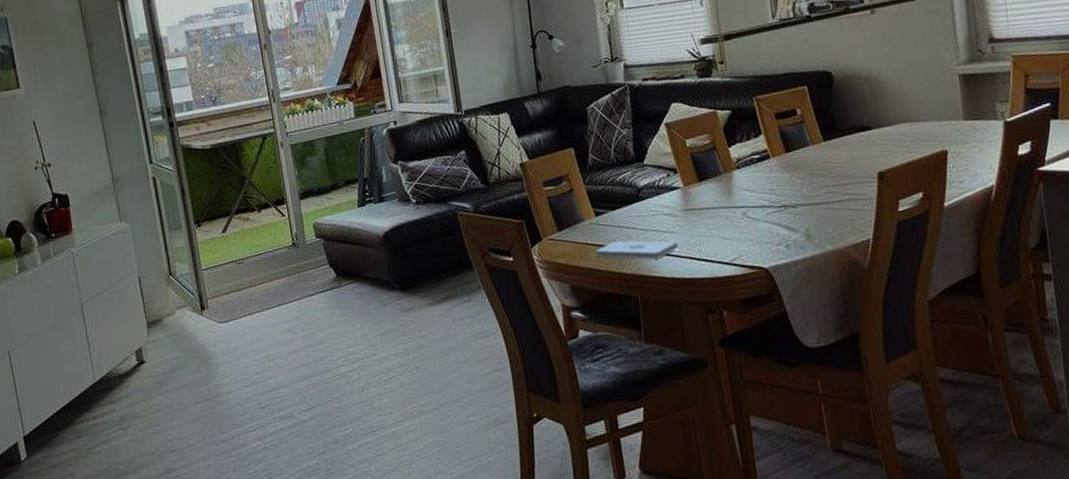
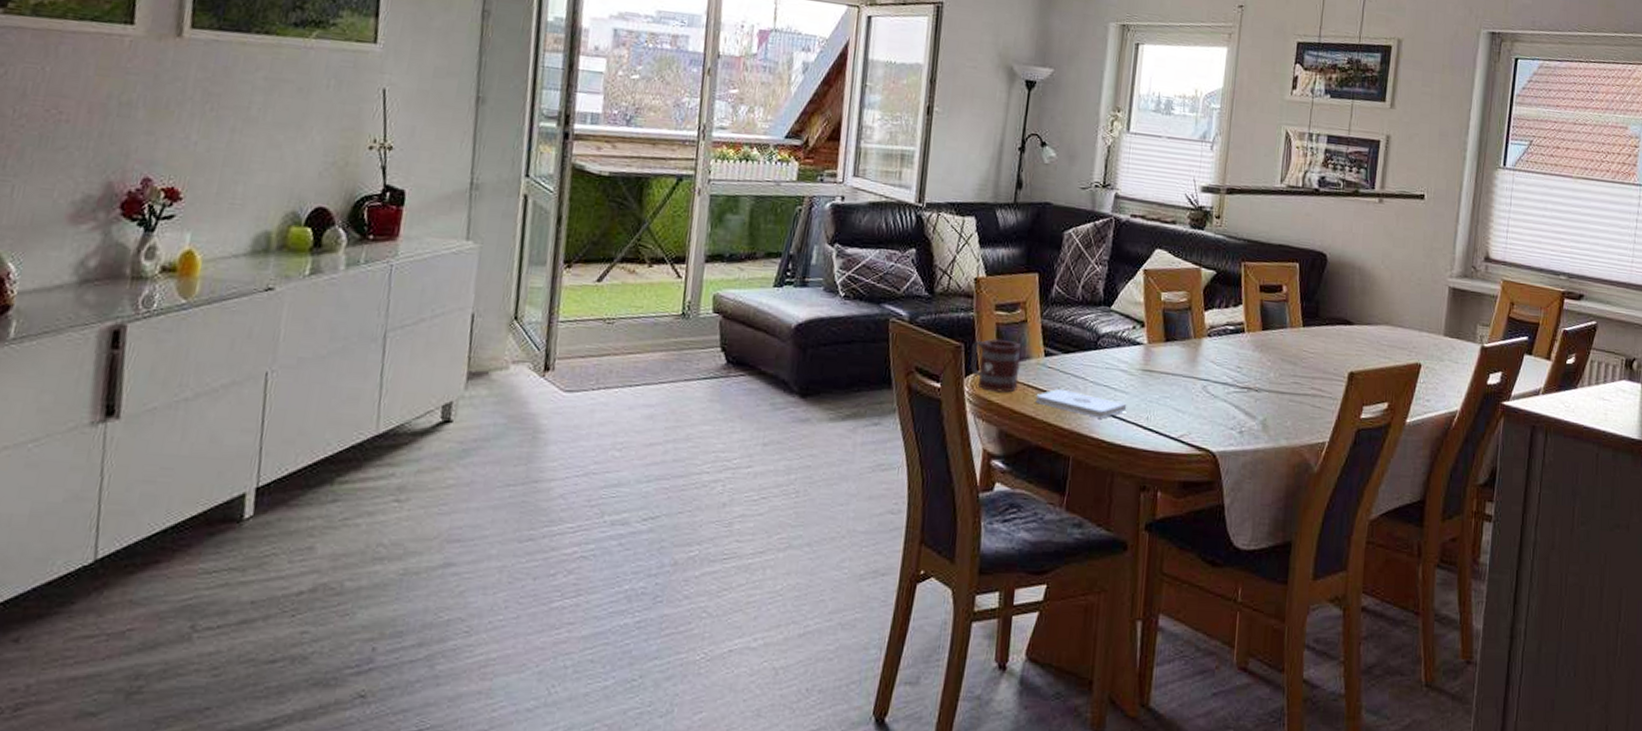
mug: none [531,209,579,255] -> present [970,338,1022,393]

